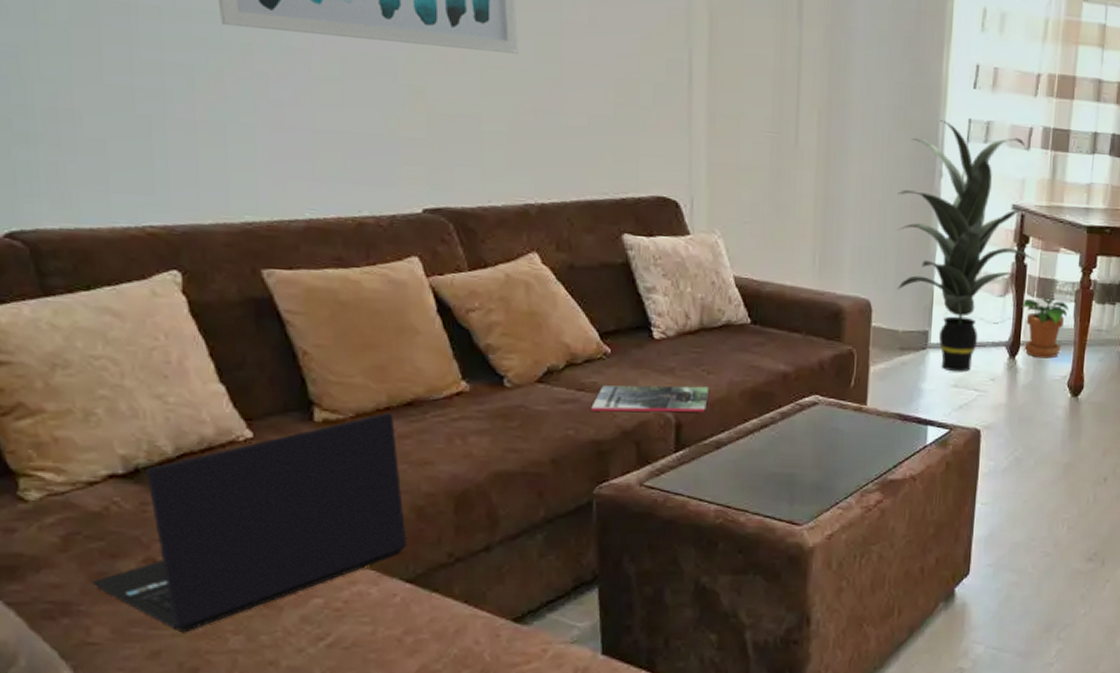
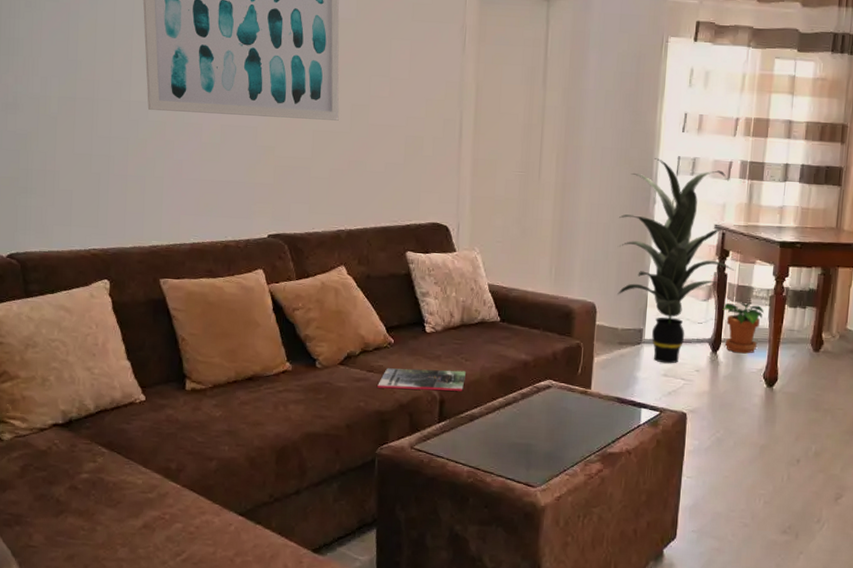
laptop: present [91,411,407,633] -> none [36,384,242,543]

